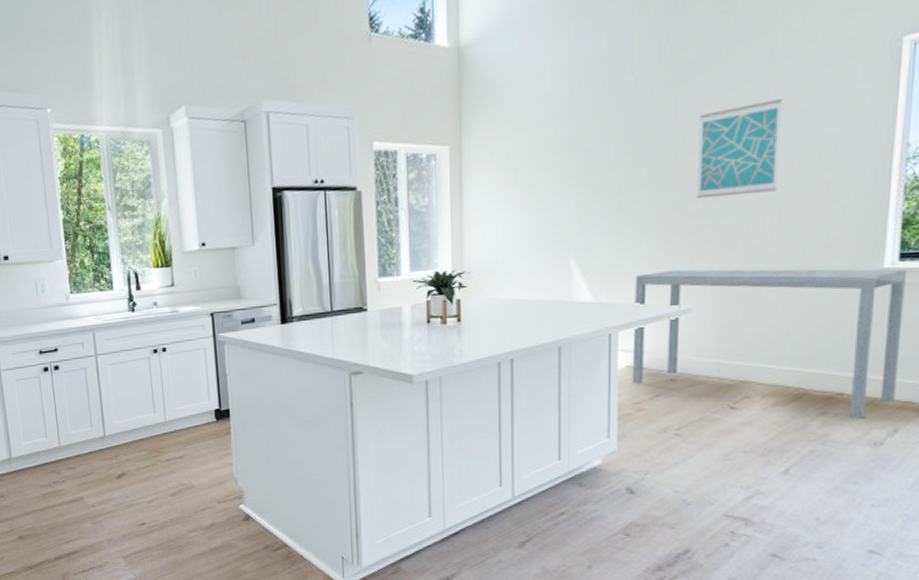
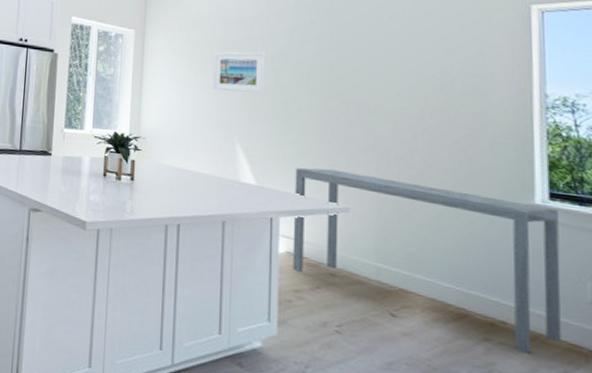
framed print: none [542,147,602,203] -> present [213,51,266,94]
wall art: present [696,99,783,199] -> none [350,38,427,115]

